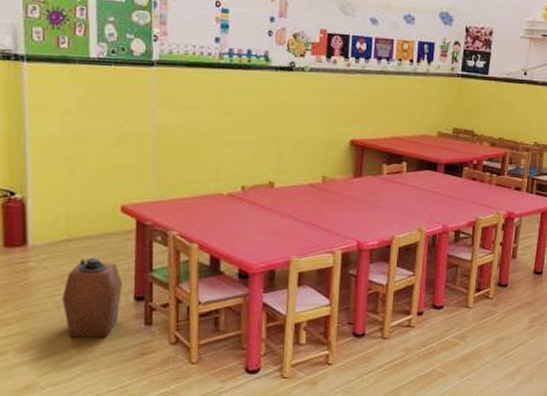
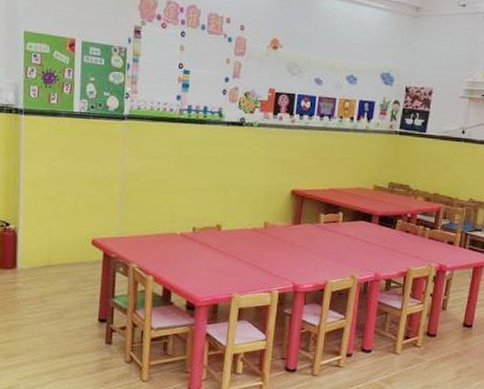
speaker: present [61,257,122,338] -> none [40,282,89,352]

